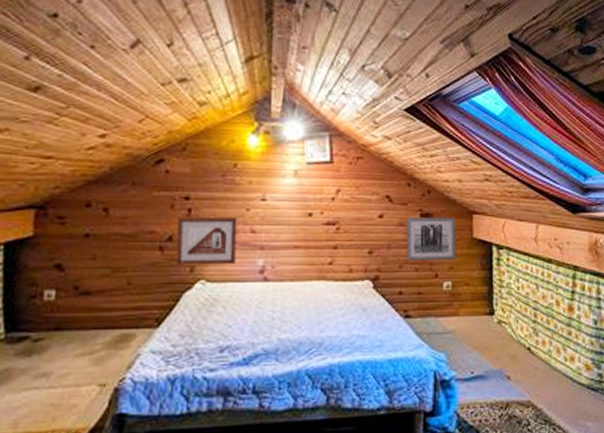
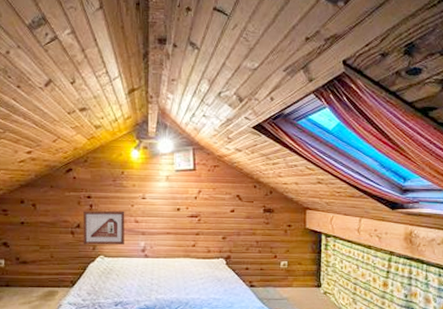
wall art: present [406,216,456,261] -> none [252,211,293,246]

